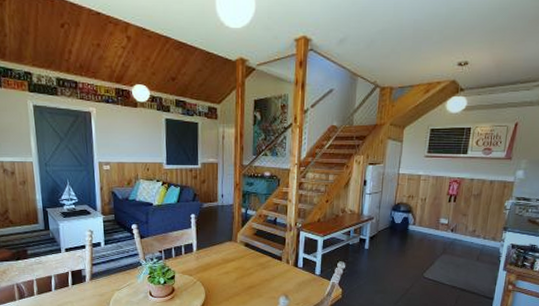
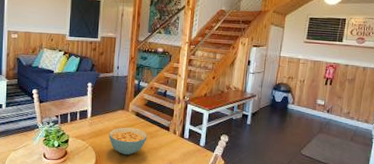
cereal bowl: none [217,259,259,289] -> present [108,127,147,155]

